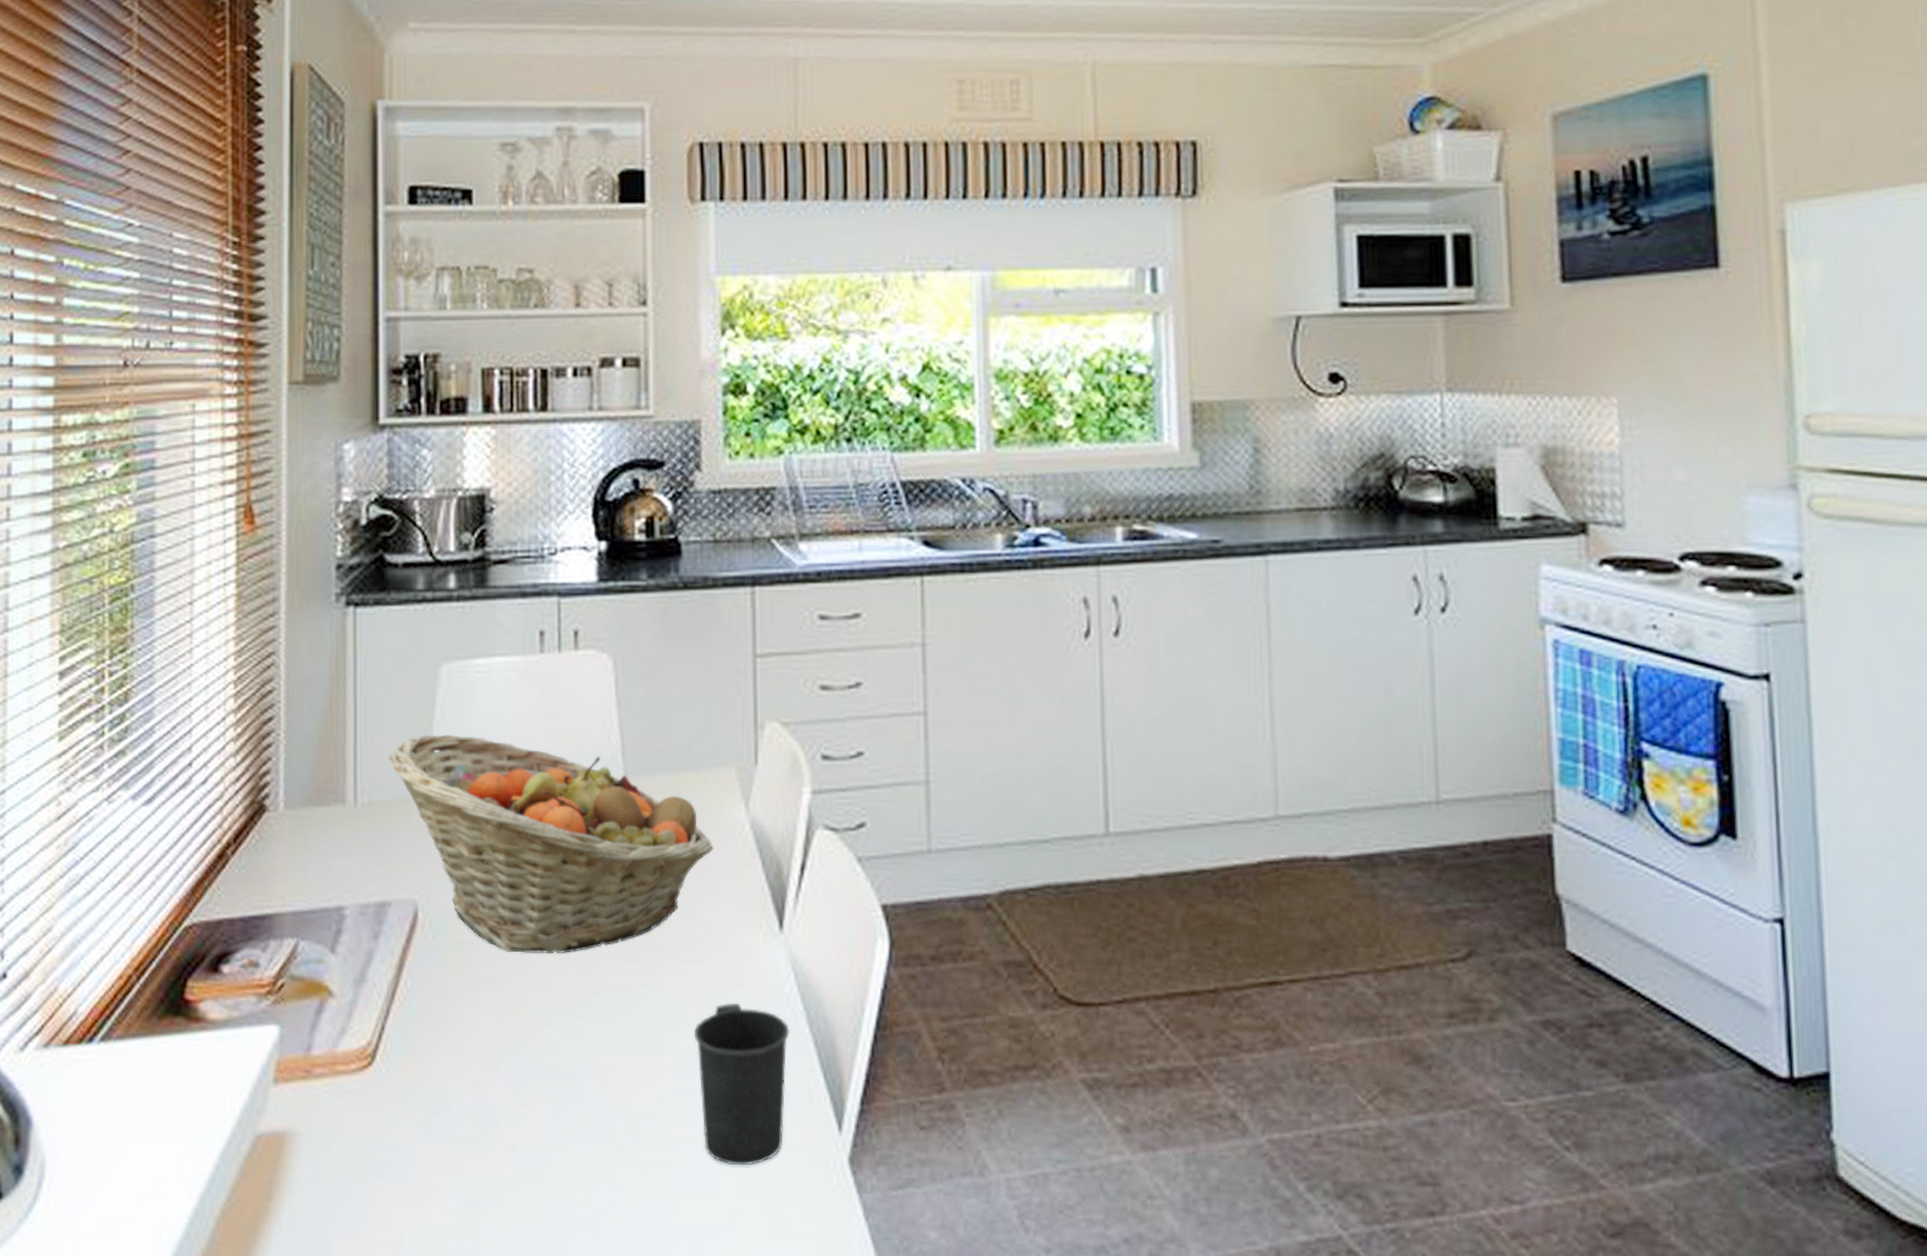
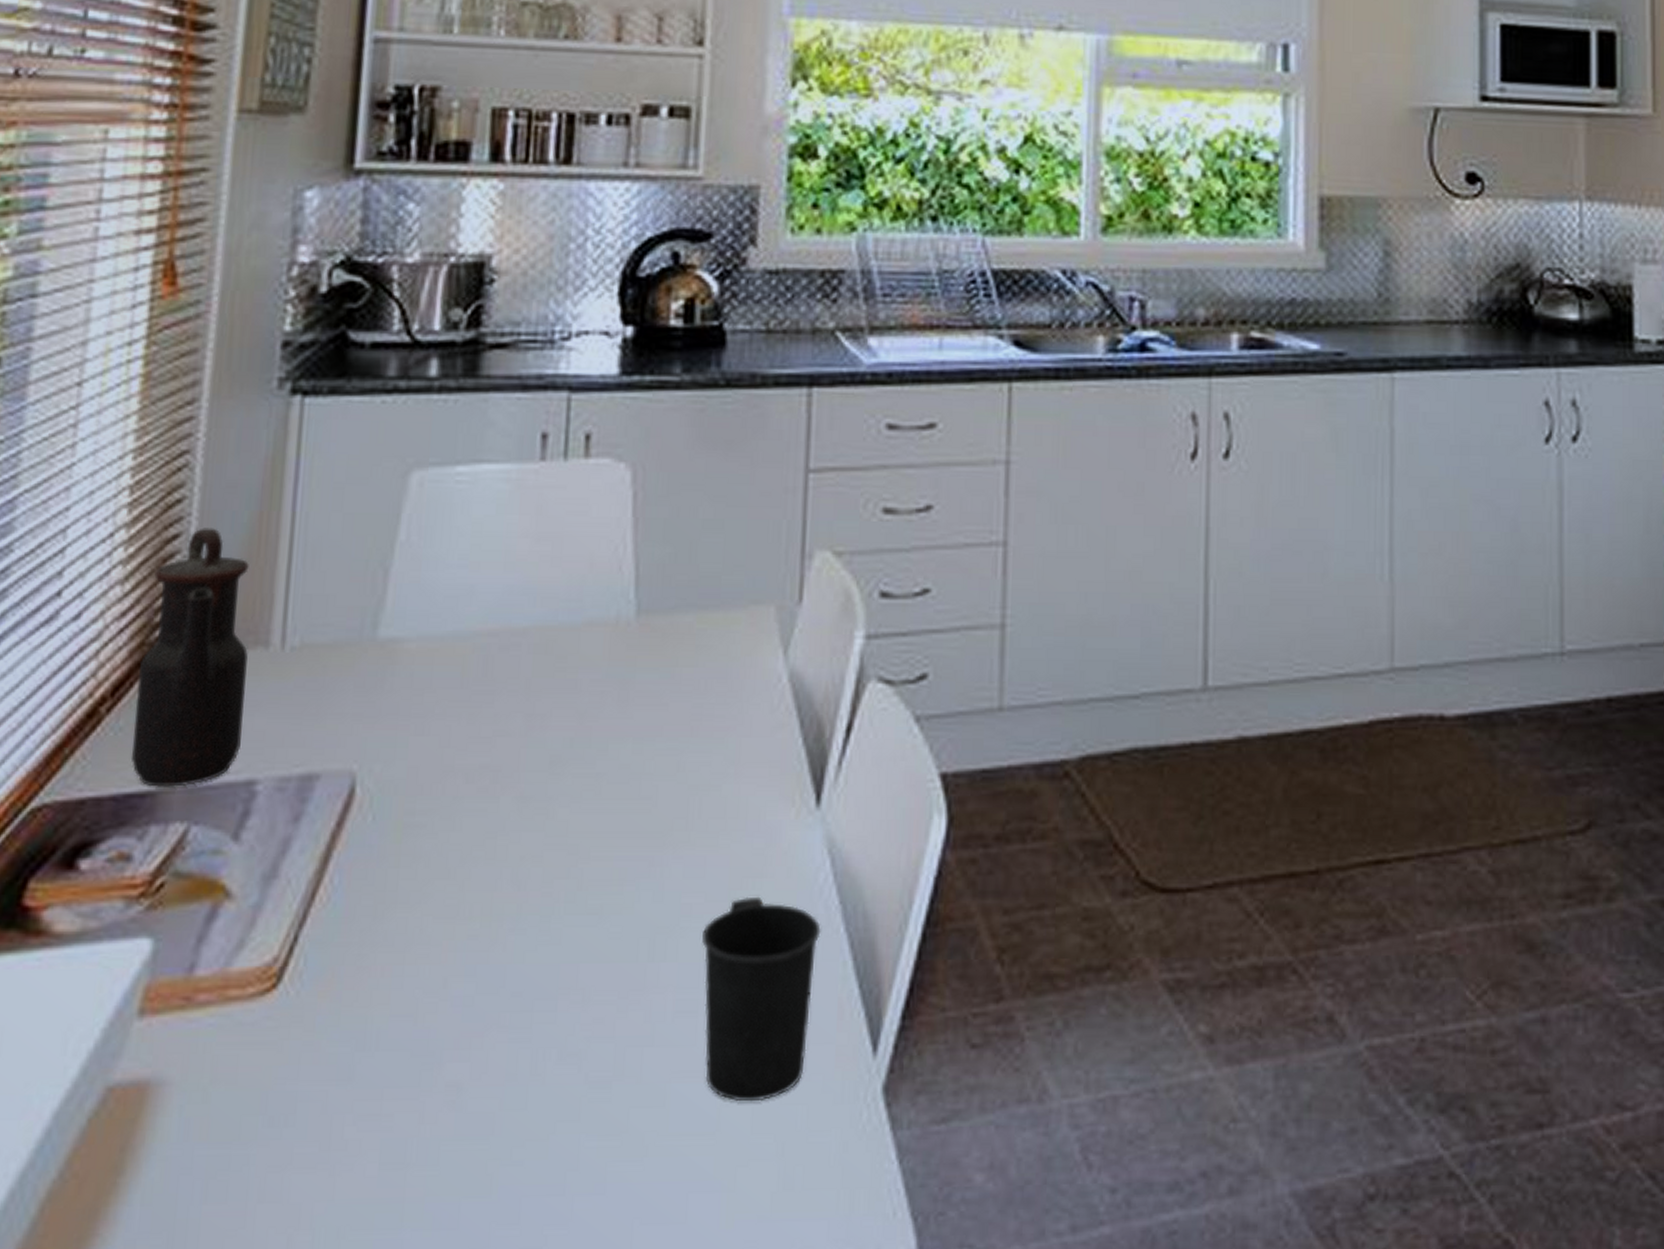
teapot: none [252,712,330,911] -> present [132,528,249,787]
fruit basket: present [388,735,714,954] -> none [331,560,742,839]

